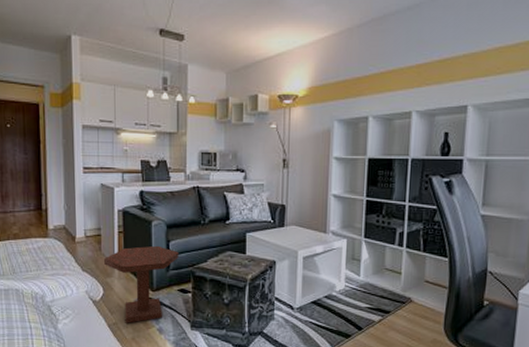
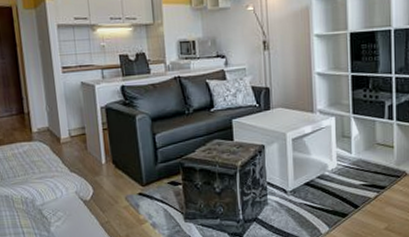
side table: present [104,245,179,323] -> none [91,139,166,221]

